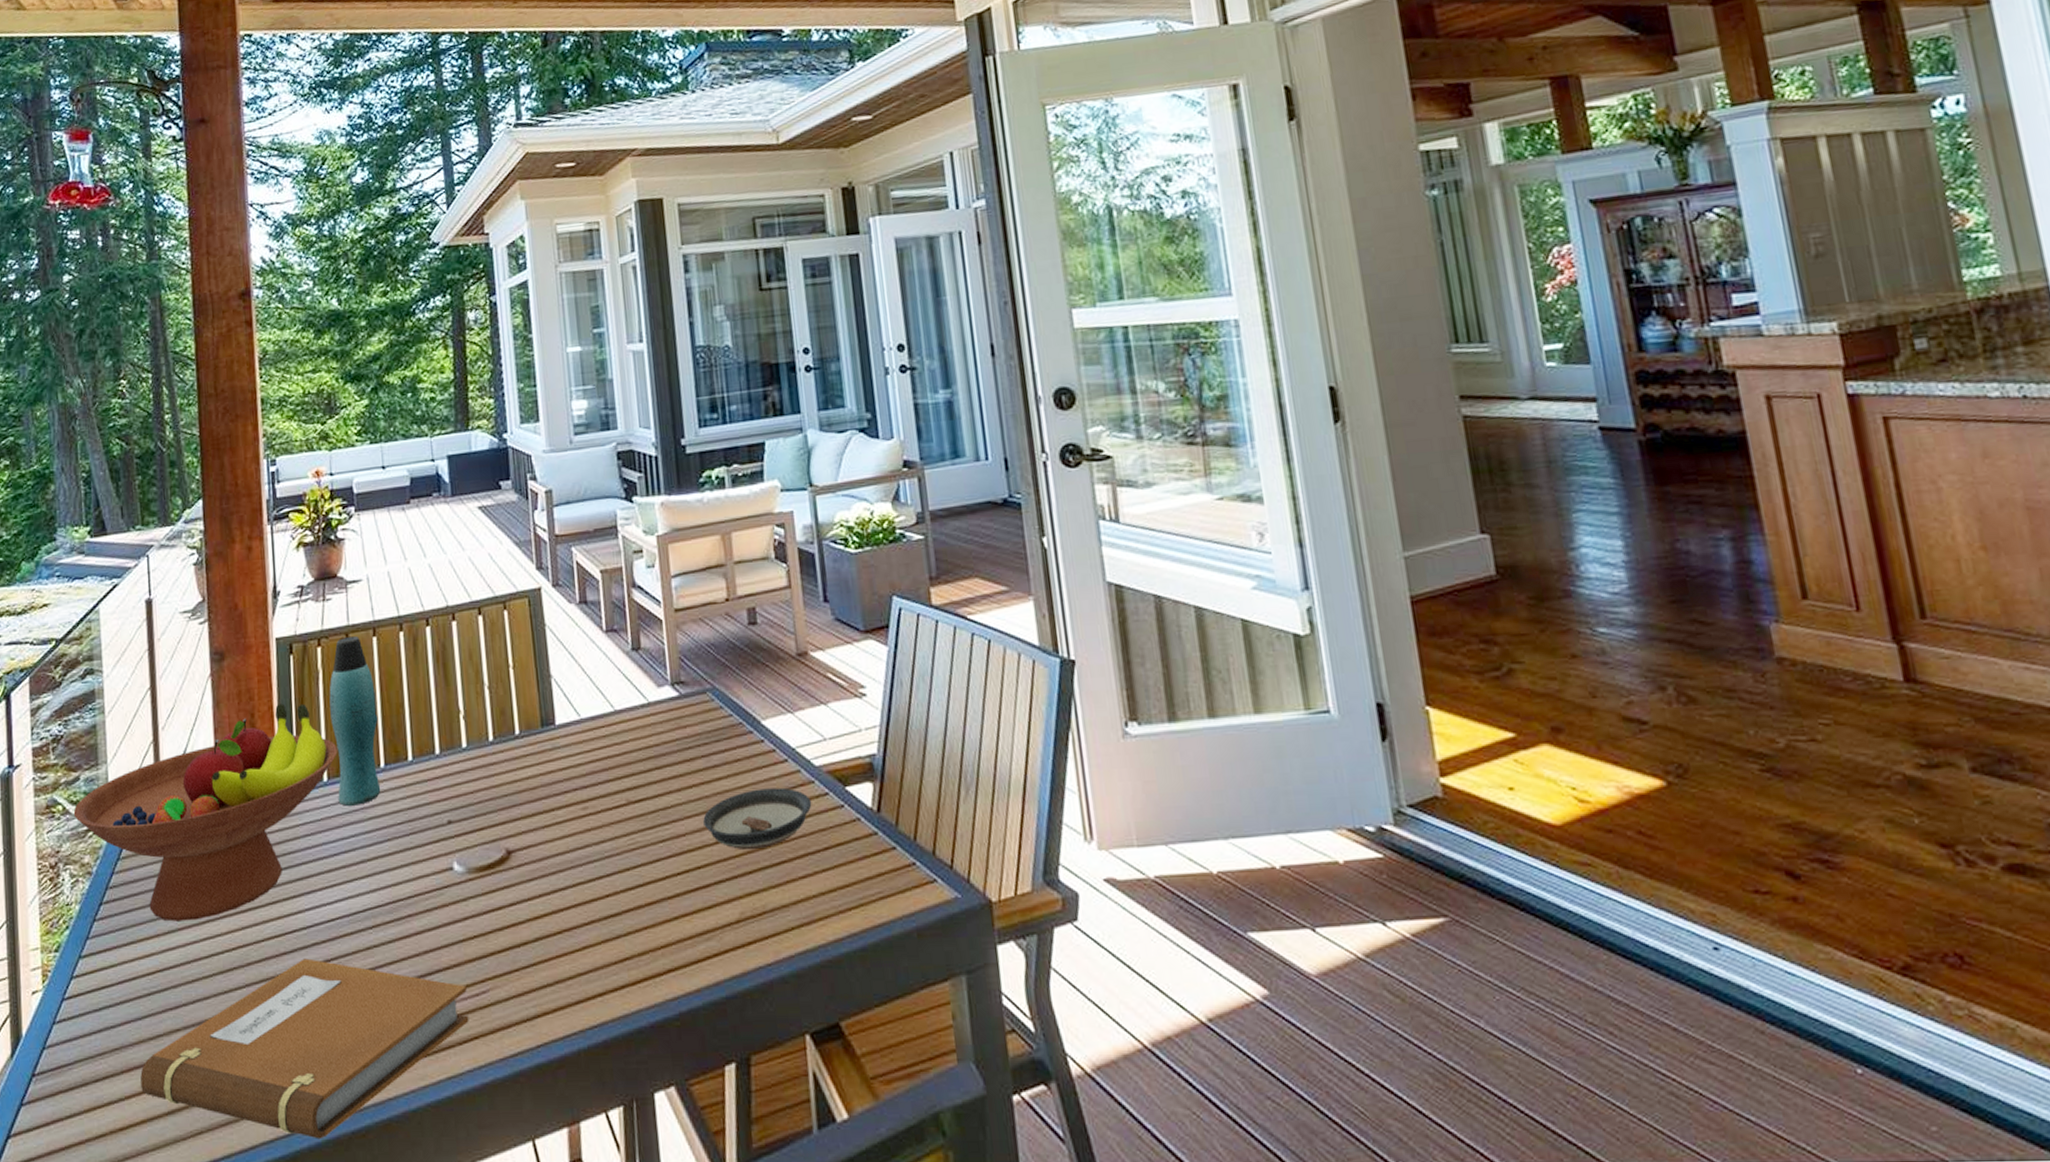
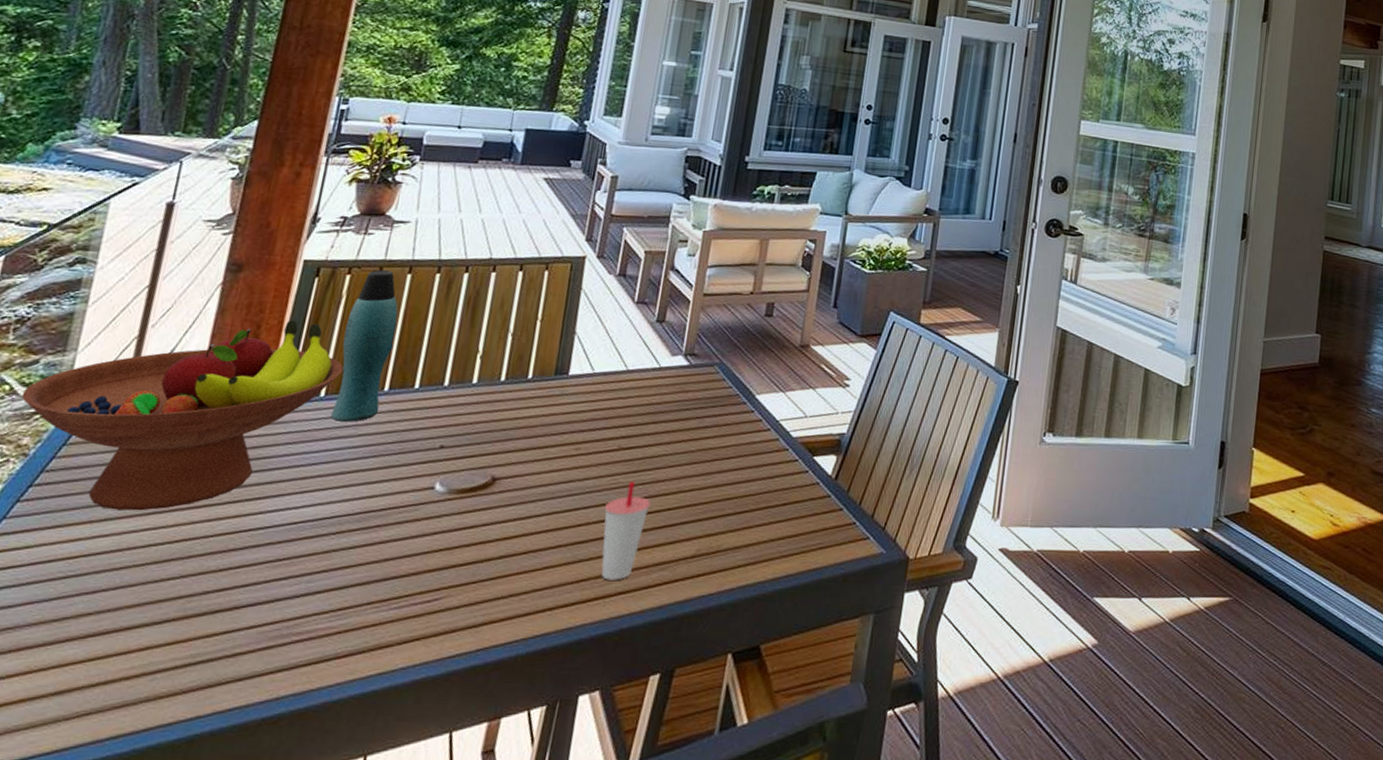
notebook: present [140,958,469,1140] -> none [28,556,420,725]
cup: none [628,838,677,957] -> present [601,480,651,580]
saucer: present [703,787,812,851] -> none [683,450,782,500]

